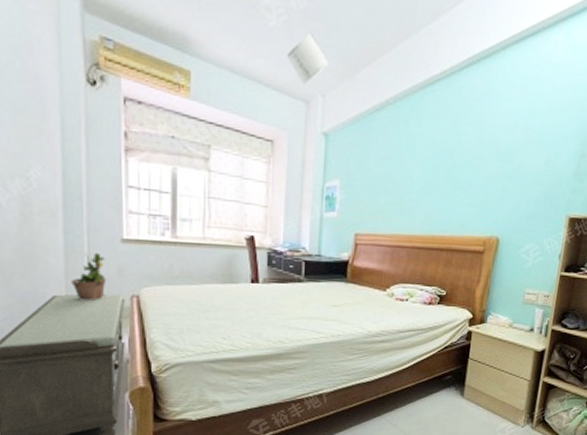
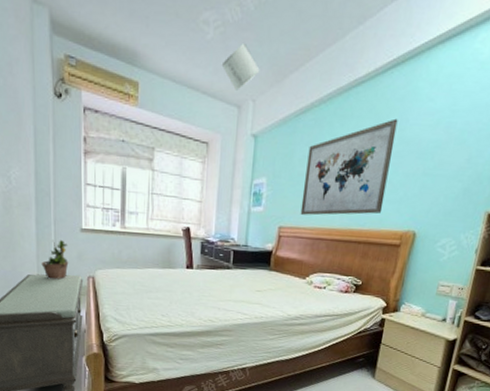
wall art: none [378,119,476,221] -> present [300,118,398,216]

